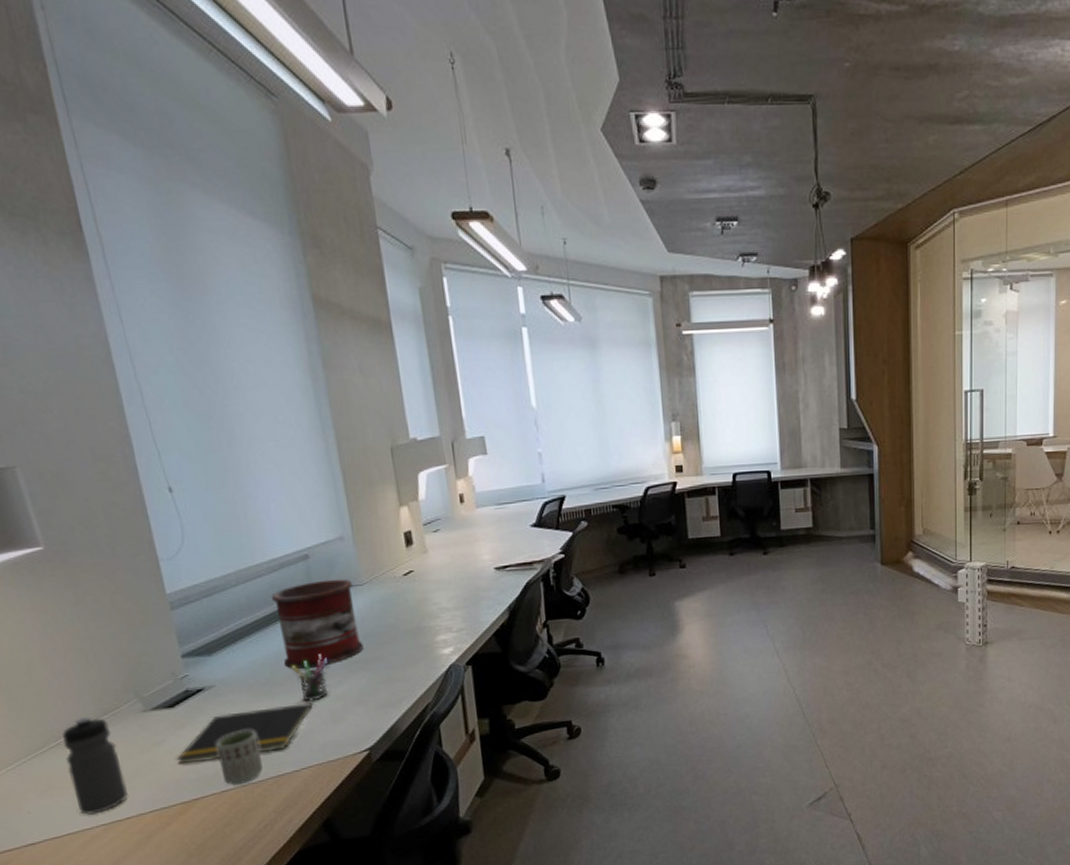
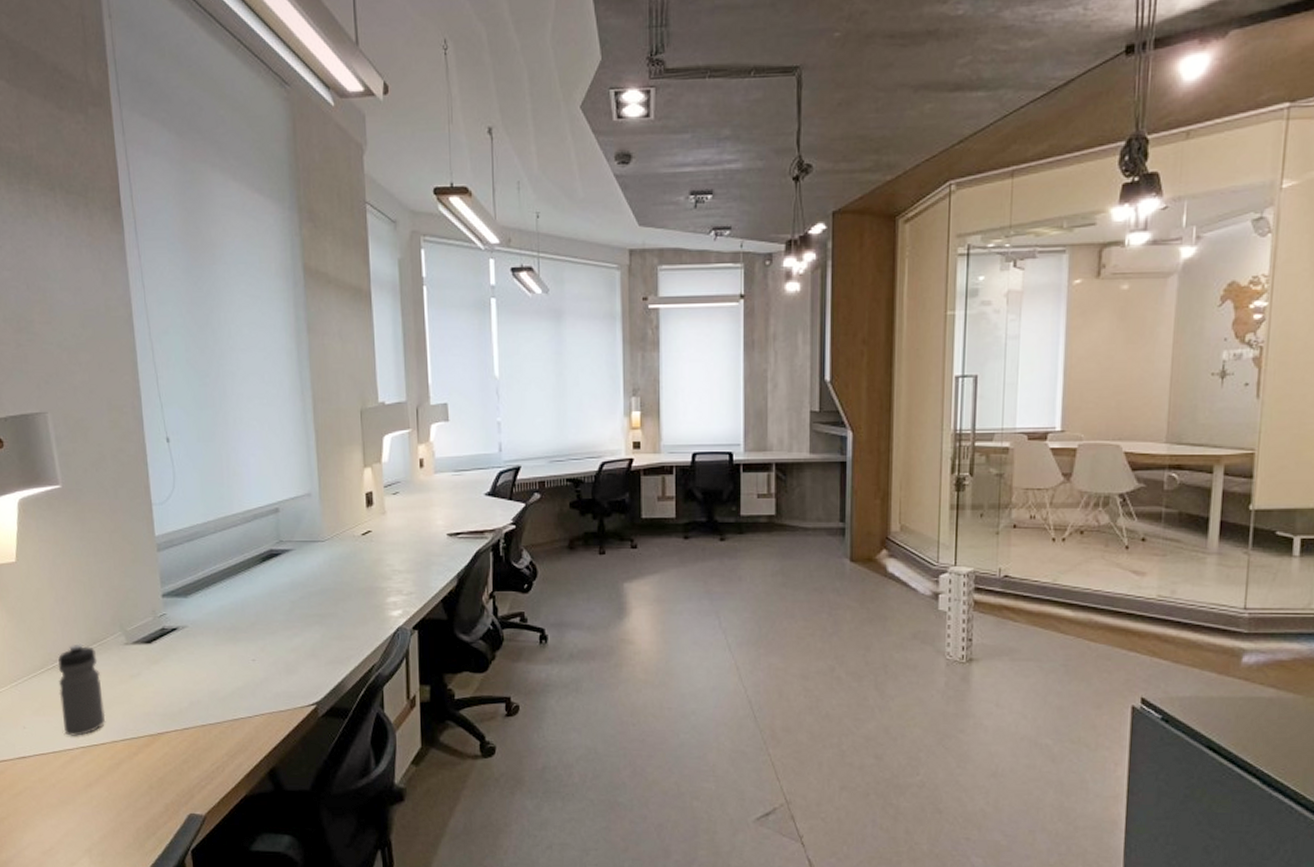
notepad: present [176,702,314,764] -> none [148,650,271,699]
cup: present [216,730,263,786] -> none [183,672,221,725]
plant pot: present [271,579,364,671] -> none [243,534,320,620]
pen holder: present [290,652,329,703] -> none [254,604,288,652]

